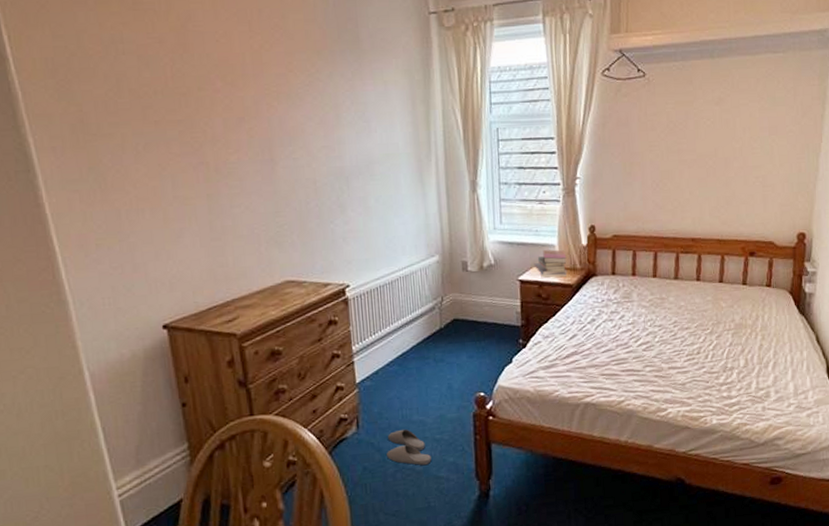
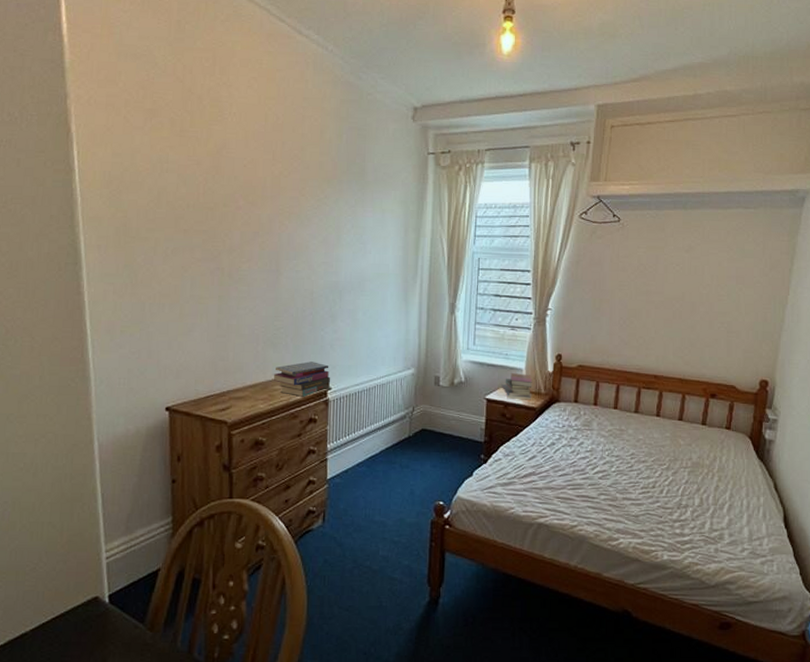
books: none [282,258,347,298] -> present [273,361,330,397]
slippers: present [387,429,431,466] -> none [347,528,388,566]

